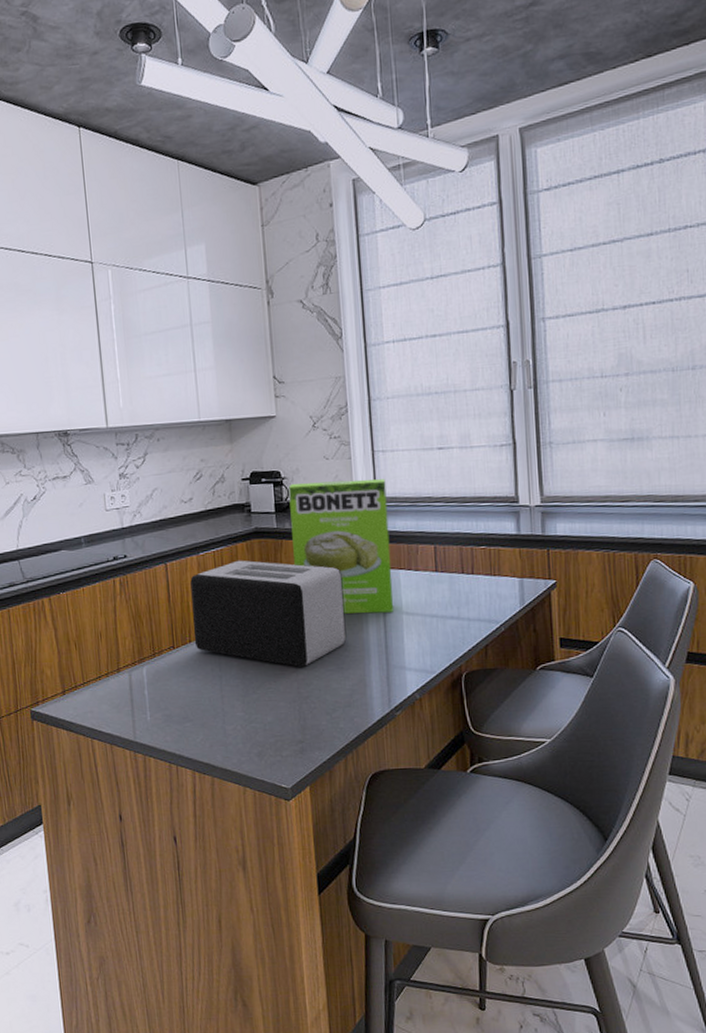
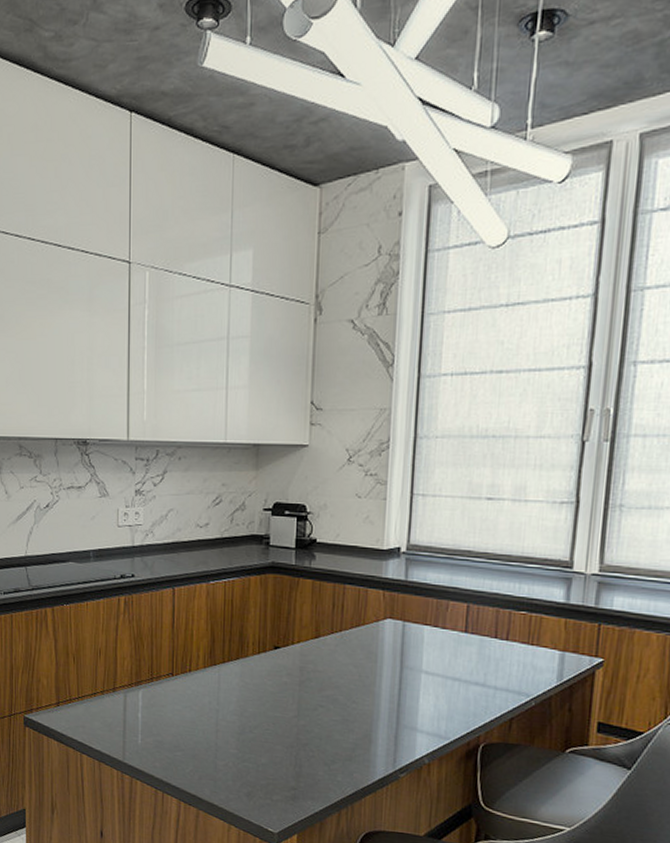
toaster: present [190,560,347,667] -> none [194,593,360,713]
cake mix box: present [288,479,393,614] -> none [308,520,422,669]

